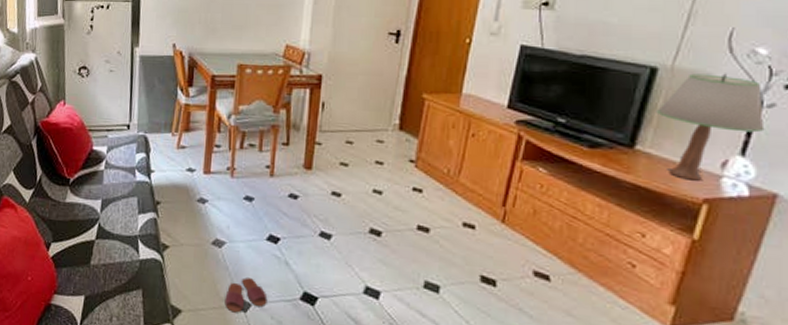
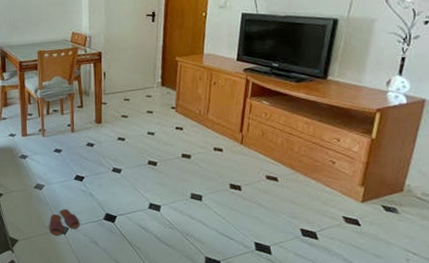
table lamp: present [657,73,765,181] -> none [340,17,414,97]

